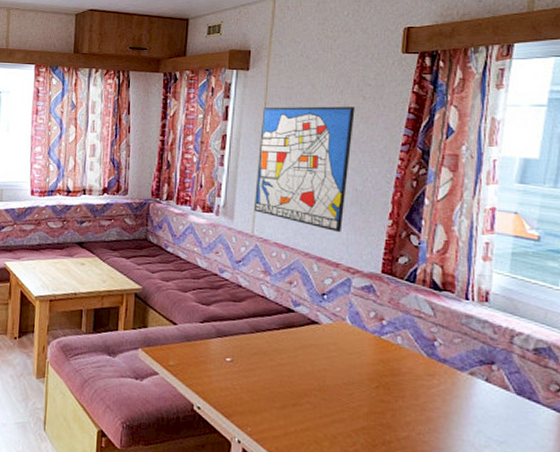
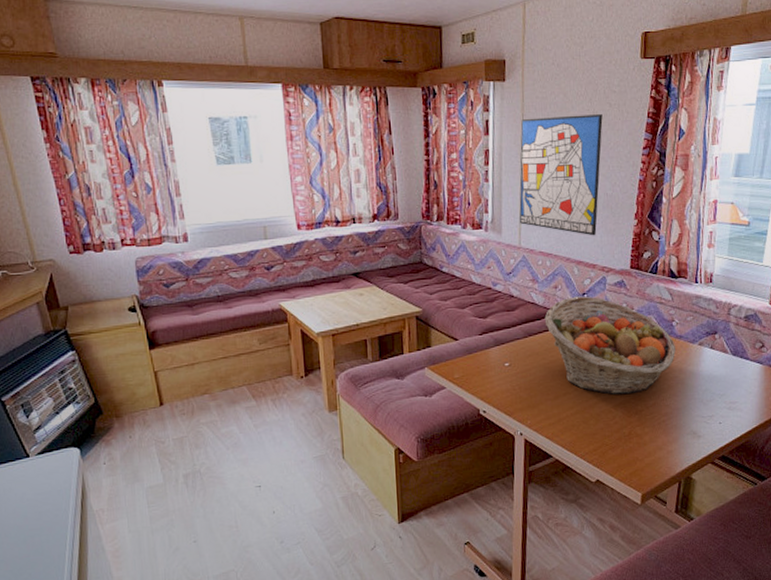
fruit basket: none [275,295,439,419] -> present [544,296,677,395]

